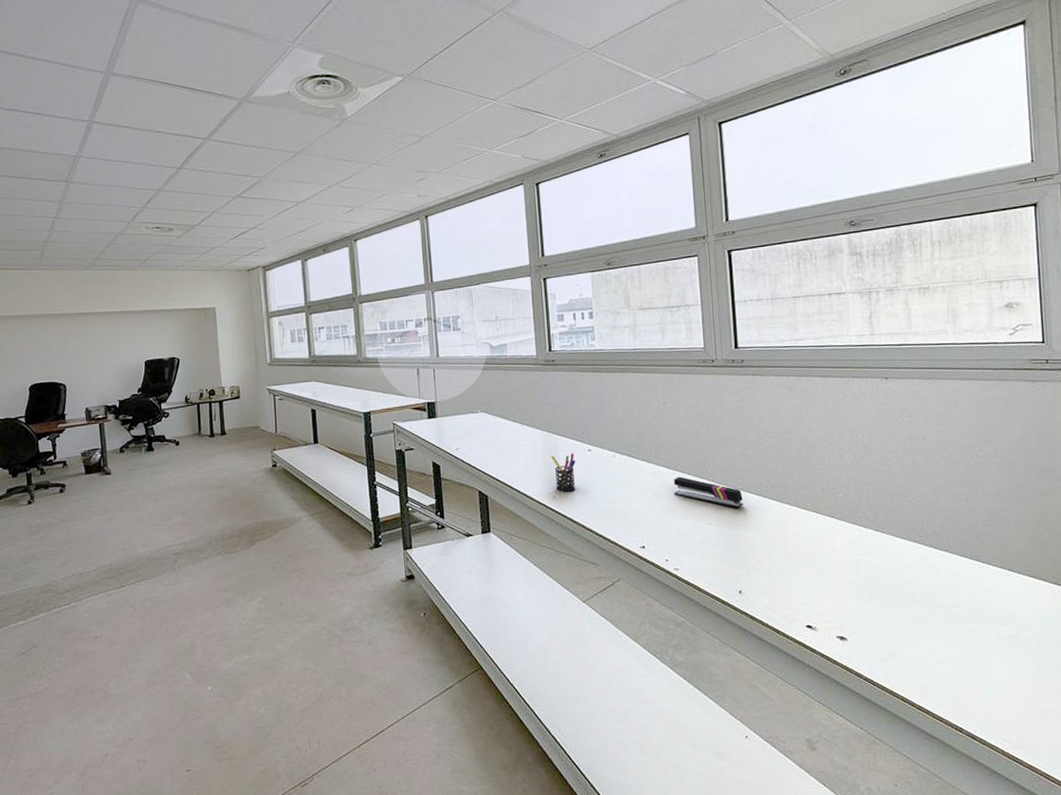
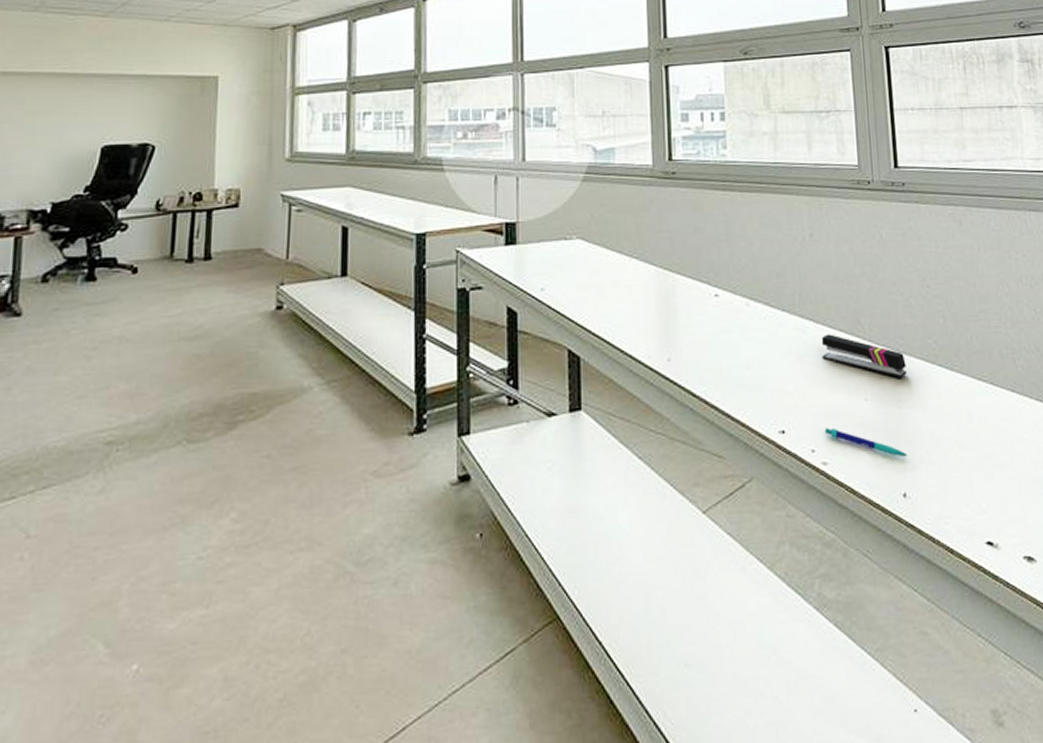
pen holder: present [551,453,576,493] -> none [667,298,698,354]
pen: none [676,544,744,565] -> present [825,427,909,458]

